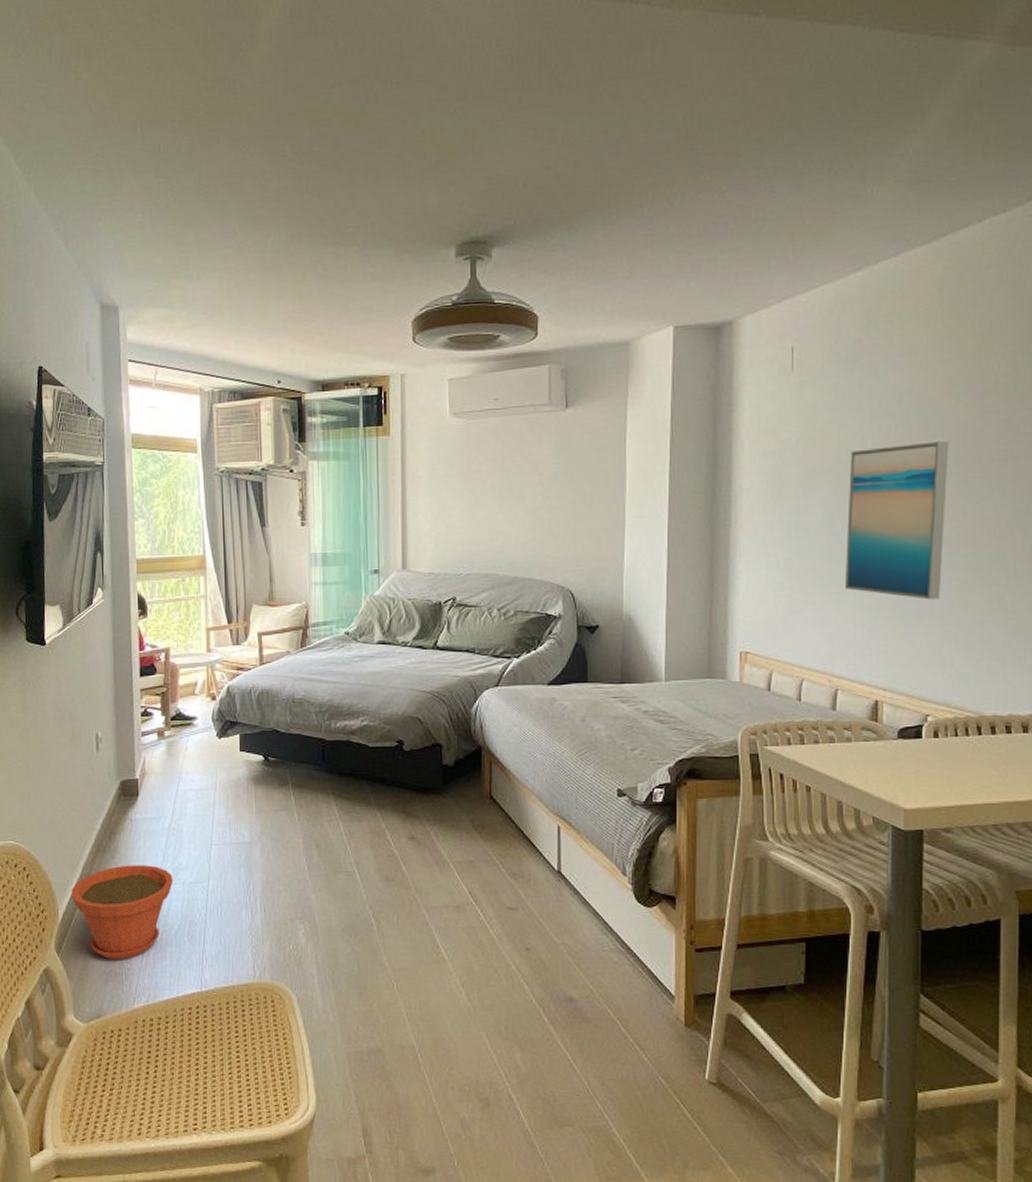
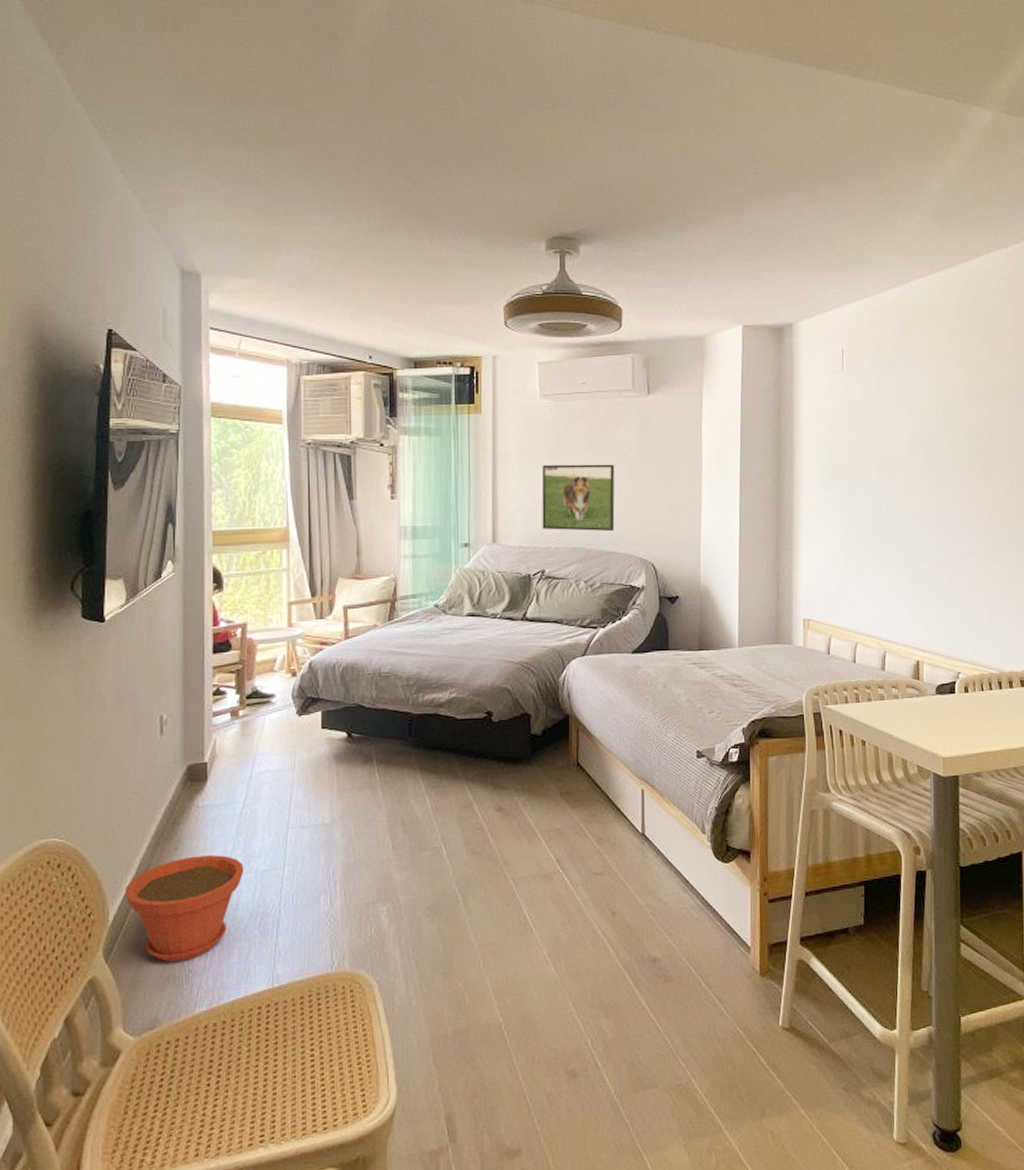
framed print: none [452,485,530,557] -> present [541,464,615,531]
wall art: present [844,441,949,600] -> none [889,436,969,571]

